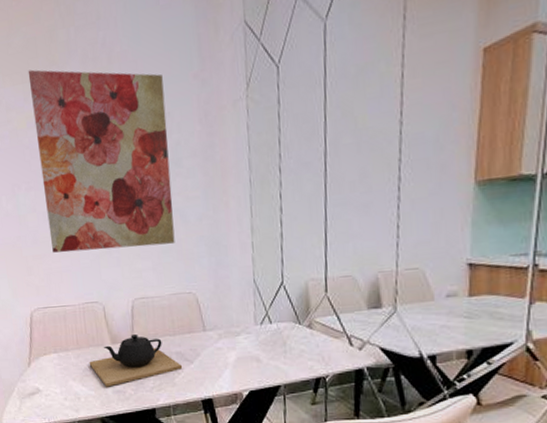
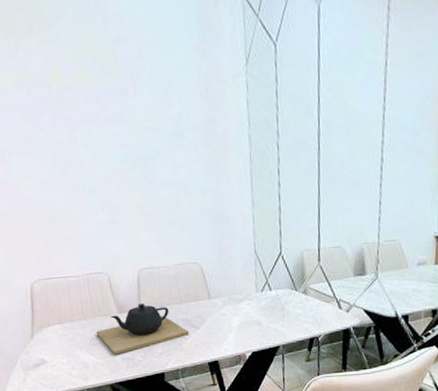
wall art: present [28,69,175,253] -> none [12,23,179,223]

